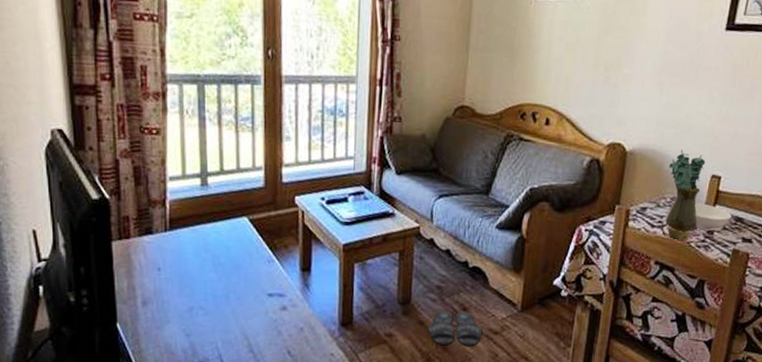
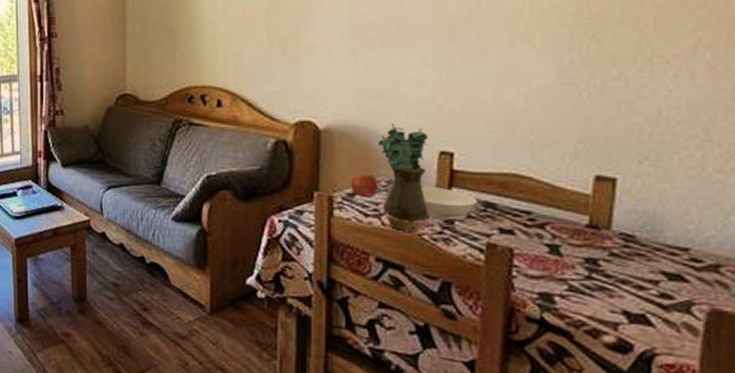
slippers: present [428,311,482,347] -> none [107,311,166,352]
fruit: none [643,191,665,211] -> present [350,174,379,197]

